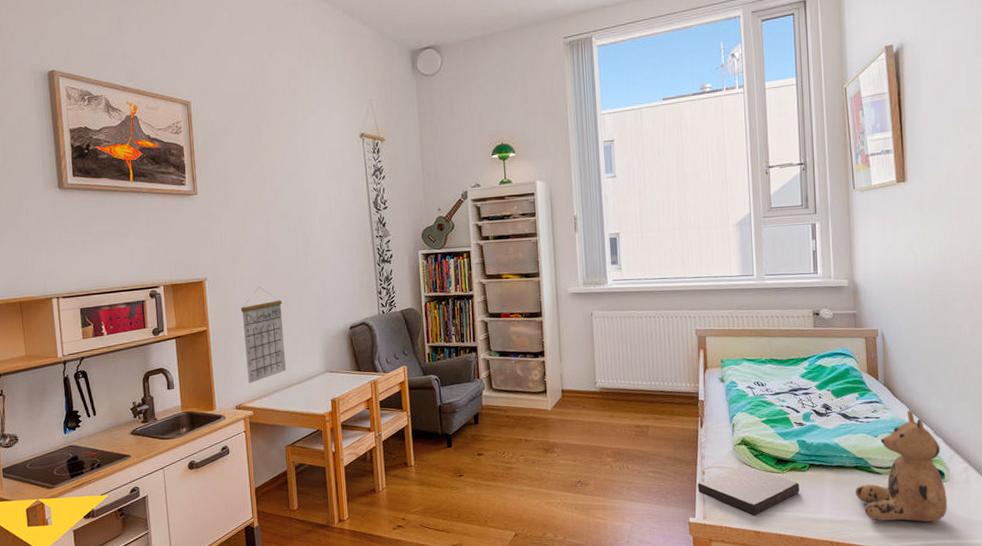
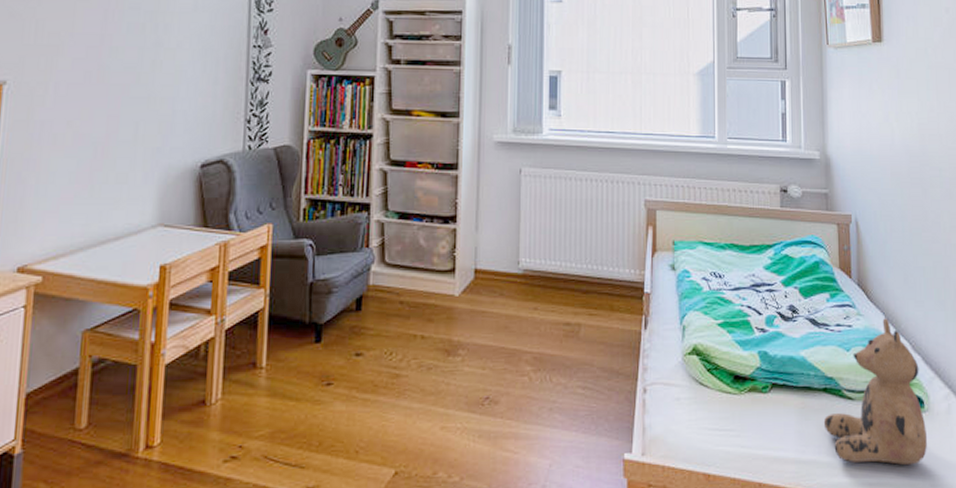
calendar: present [240,286,287,384] -> none [42,98,111,237]
book: present [698,463,800,515] -> none [637,380,759,451]

